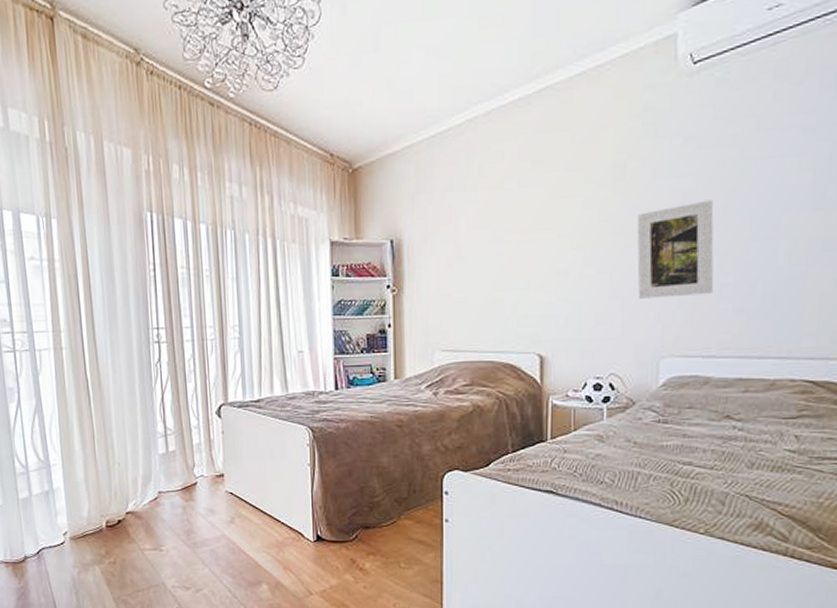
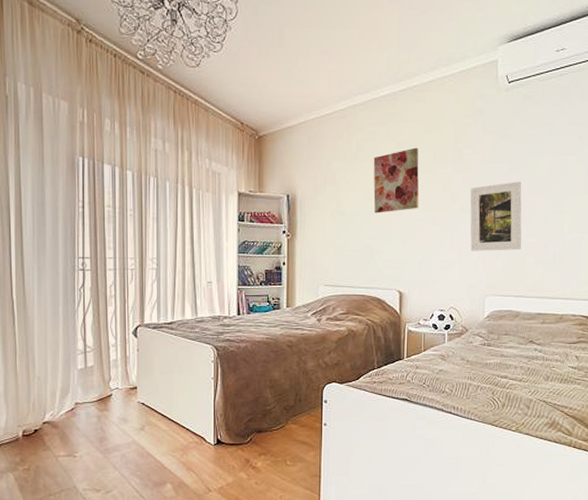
wall art: none [501,165,565,257] -> present [373,147,419,213]

